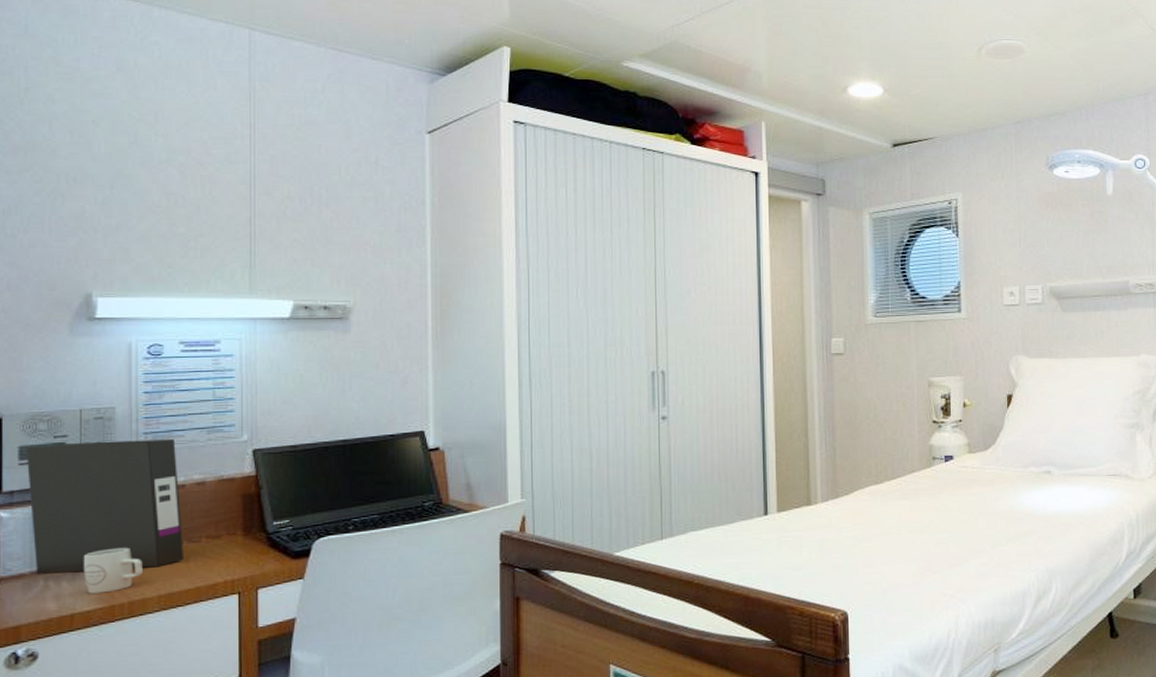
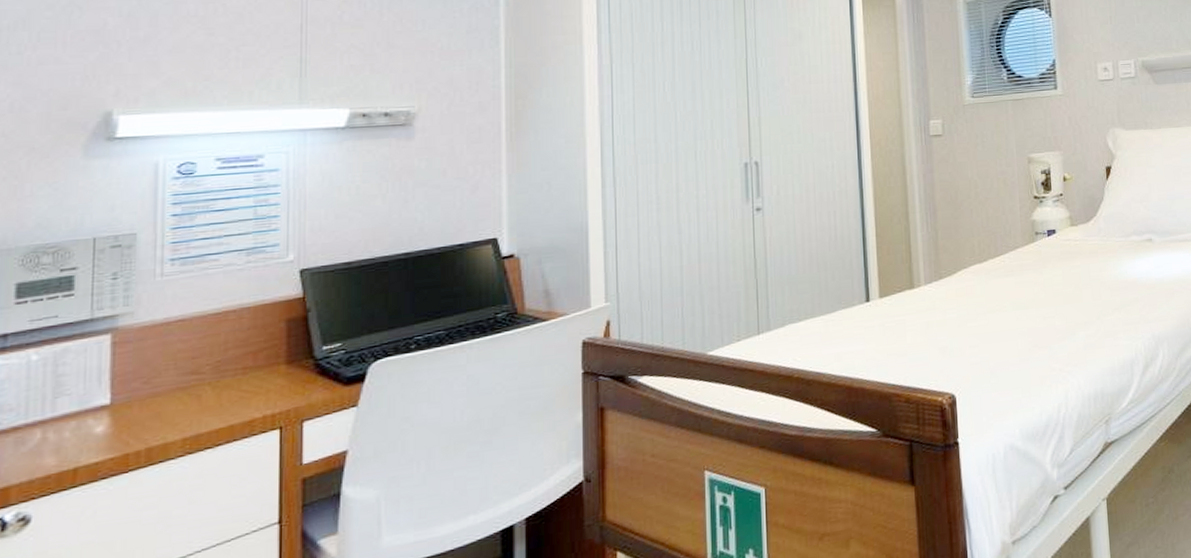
binder: present [26,439,183,574] -> none [24,264,215,426]
mug: present [83,547,144,594] -> none [91,387,166,443]

